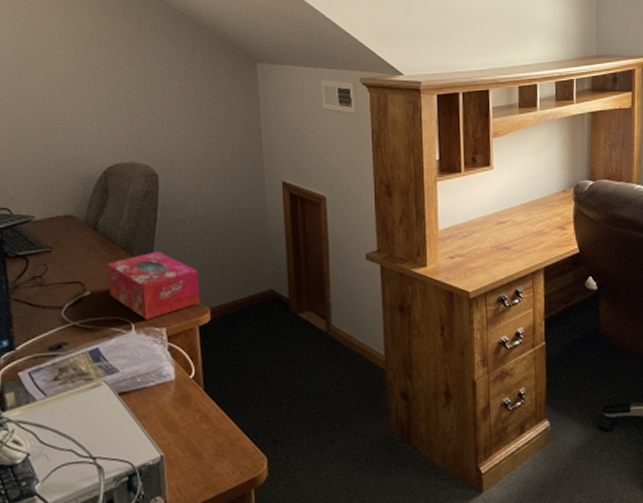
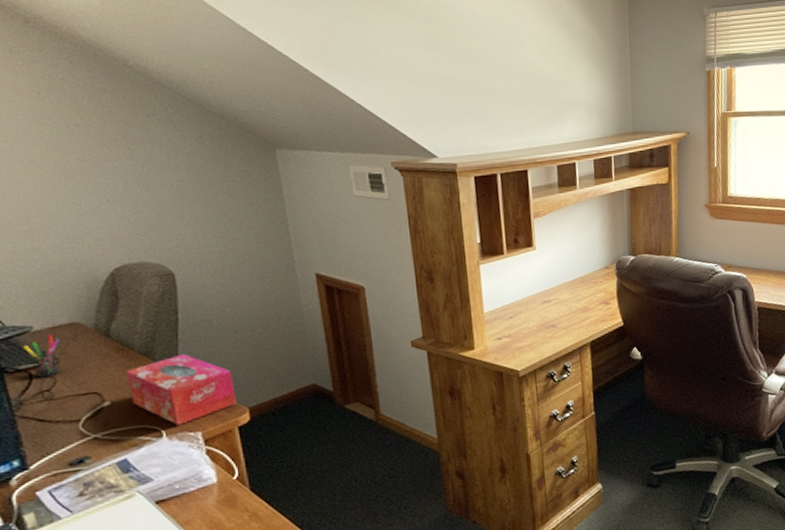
pen holder: none [24,225,55,265] -> present [23,335,61,378]

